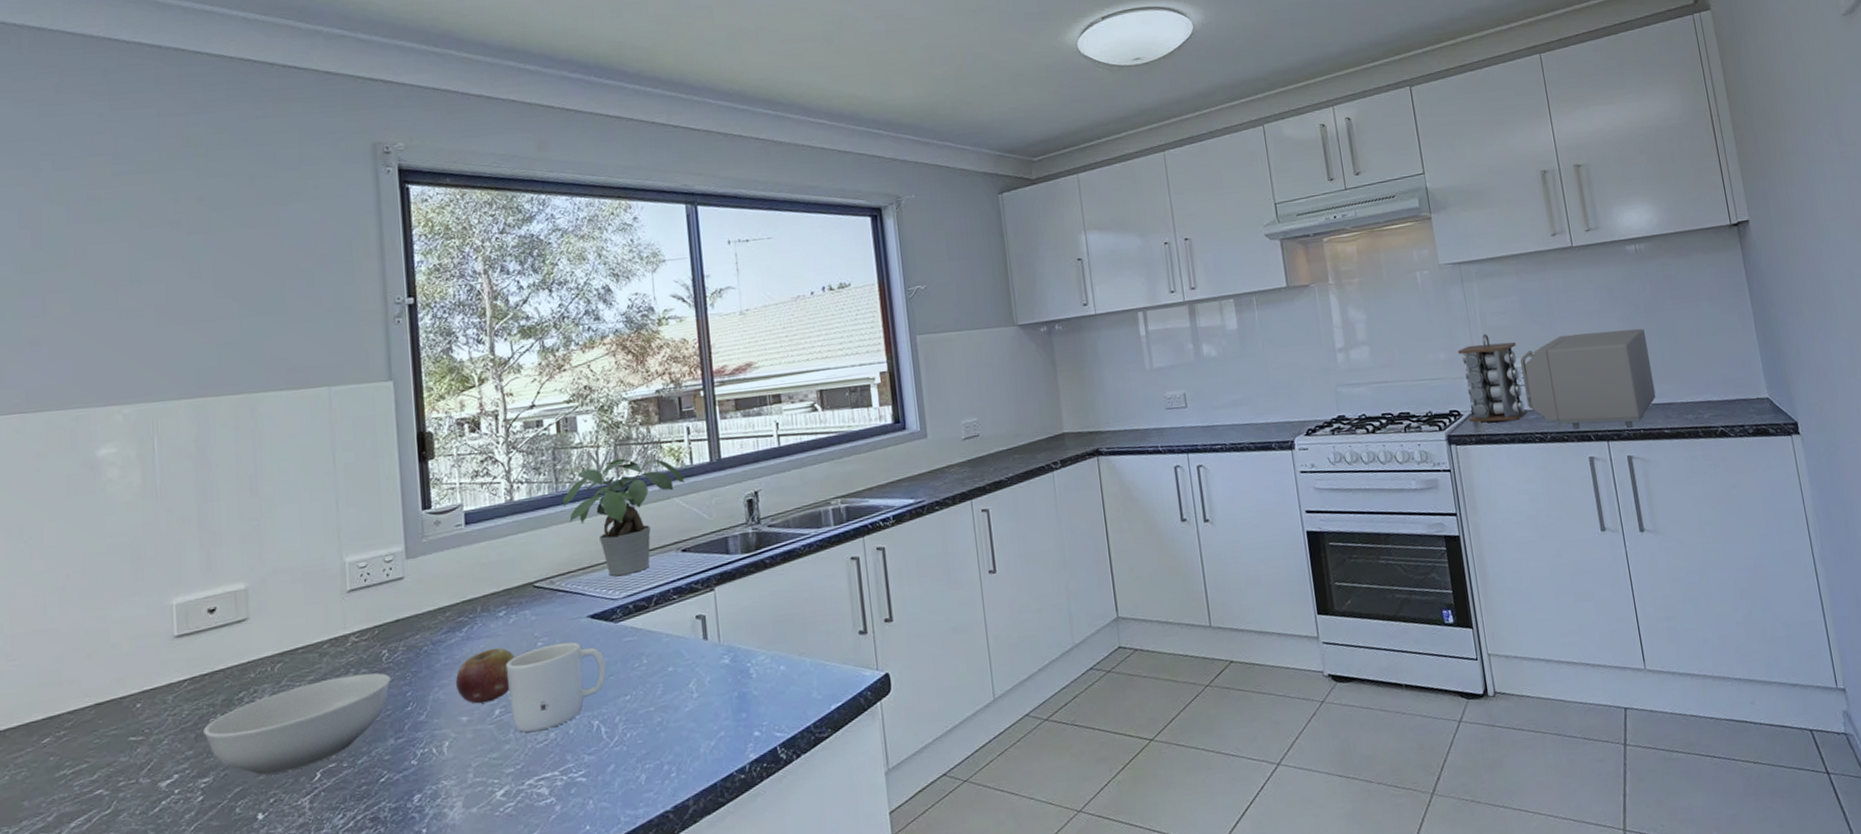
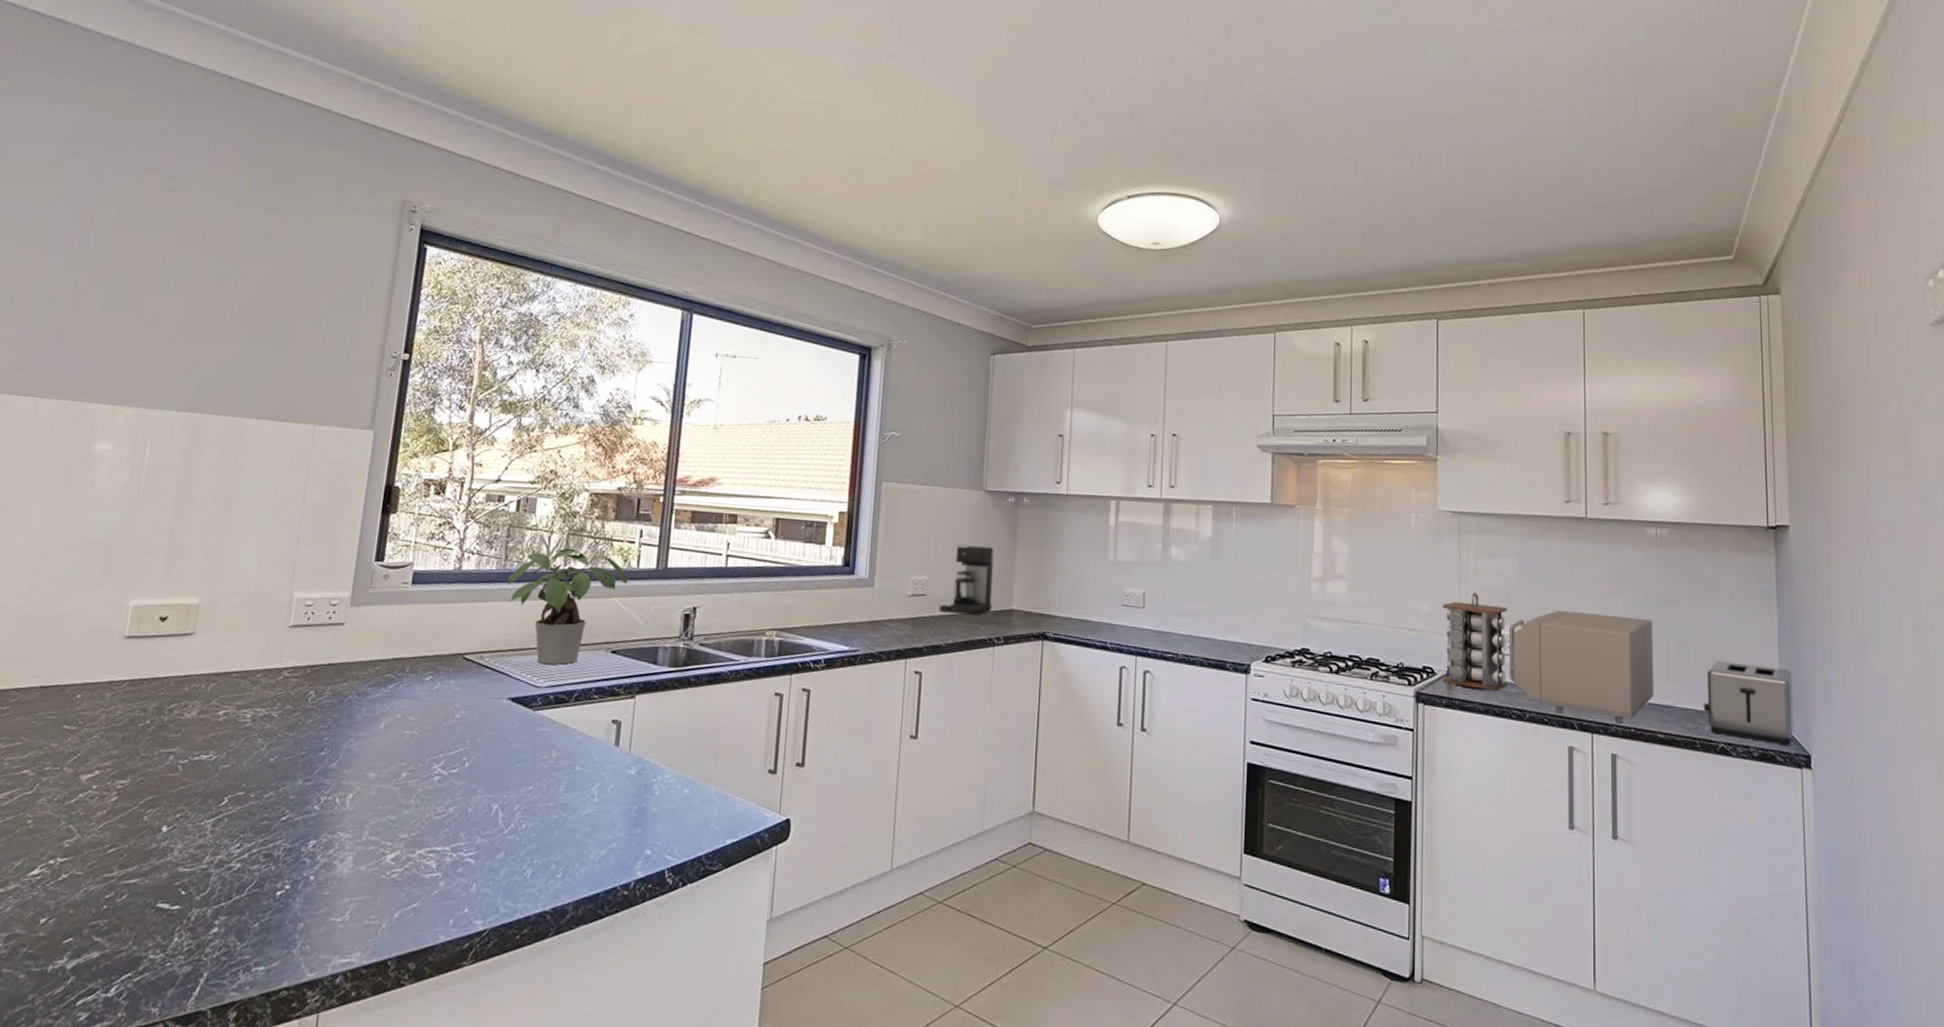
bowl: present [203,673,391,776] -> none [130,708,312,791]
fruit: present [455,647,515,704] -> none [370,710,432,764]
mug: present [505,641,607,733] -> none [416,718,517,803]
coffee maker: none [992,377,1044,450] -> present [938,544,994,616]
toaster: none [1698,349,1780,420] -> present [1703,660,1795,746]

